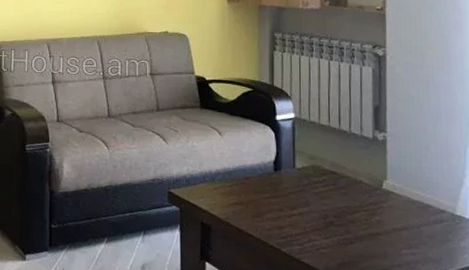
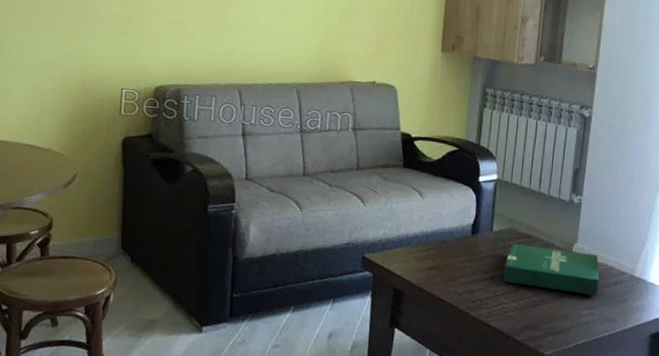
pizza box: none [311,179,417,234] -> present [502,243,600,295]

